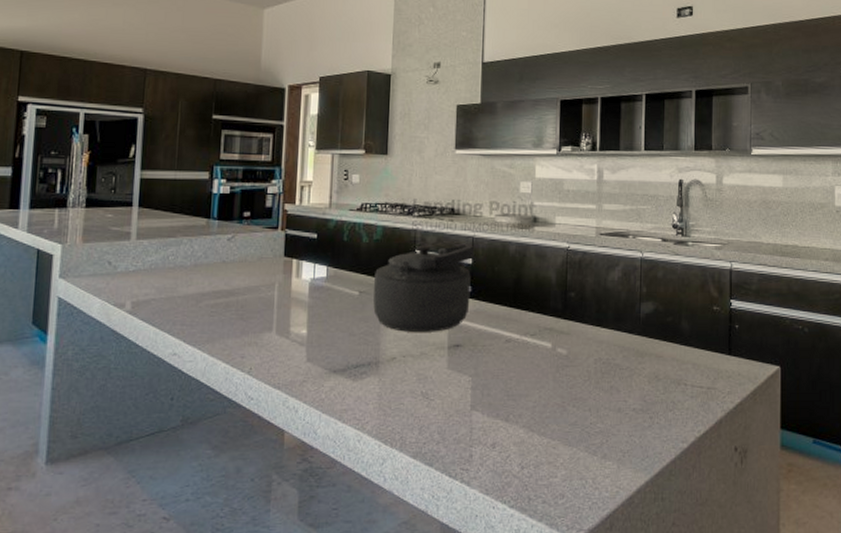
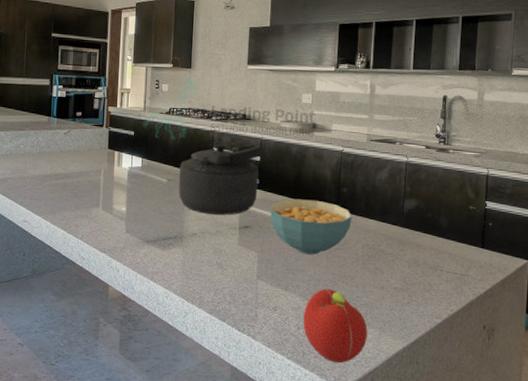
cereal bowl: none [485,308,582,375] -> present [270,199,352,255]
fruit: none [528,416,604,508] -> present [303,288,368,364]

